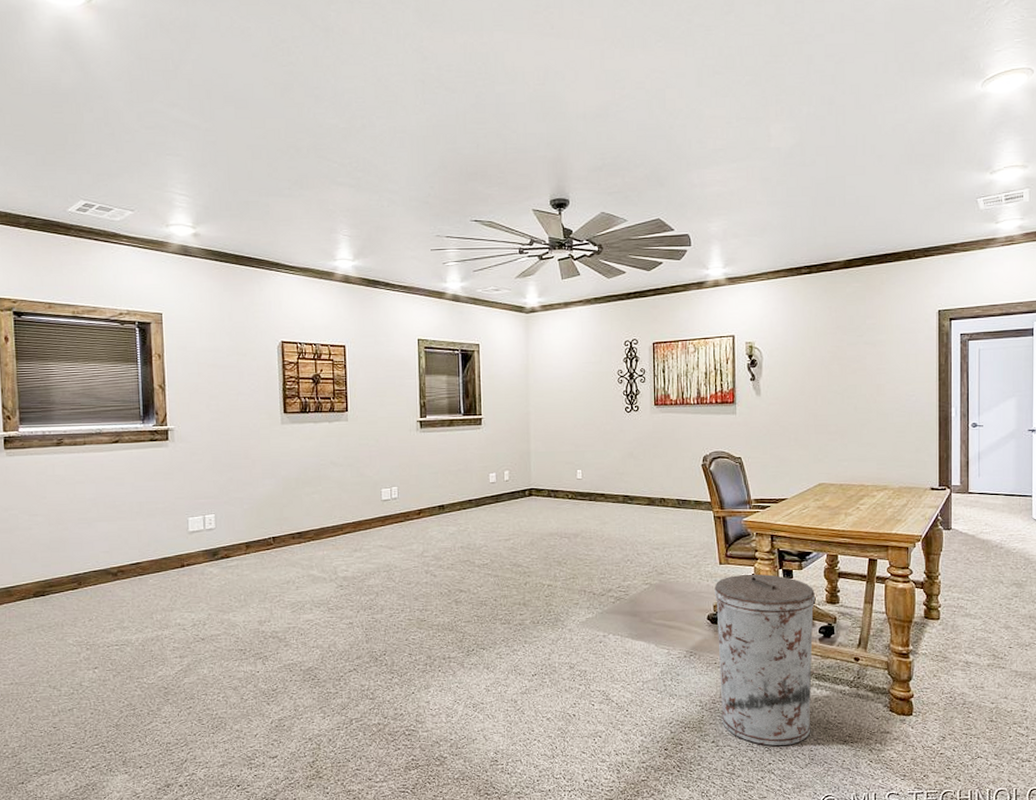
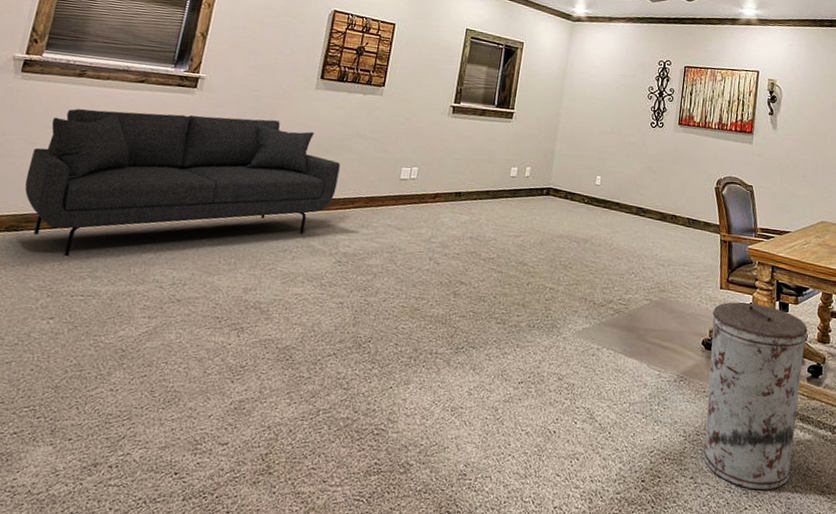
sofa: none [37,461,323,613] -> present [24,109,341,257]

